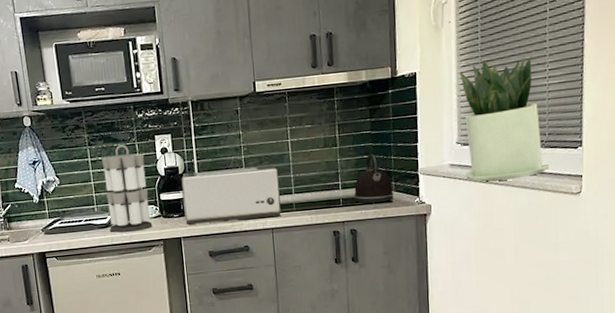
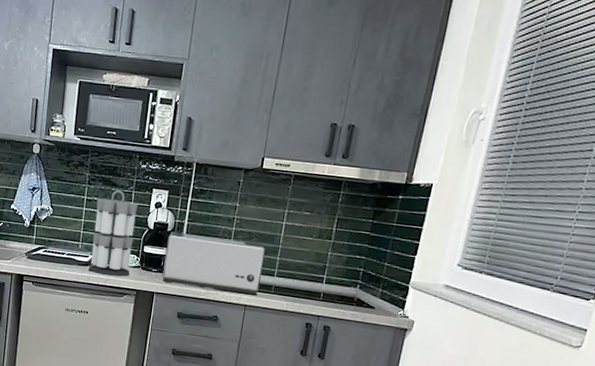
kettle: present [354,153,394,203] -> none [335,254,379,307]
planter: present [459,55,552,182] -> none [458,187,563,318]

